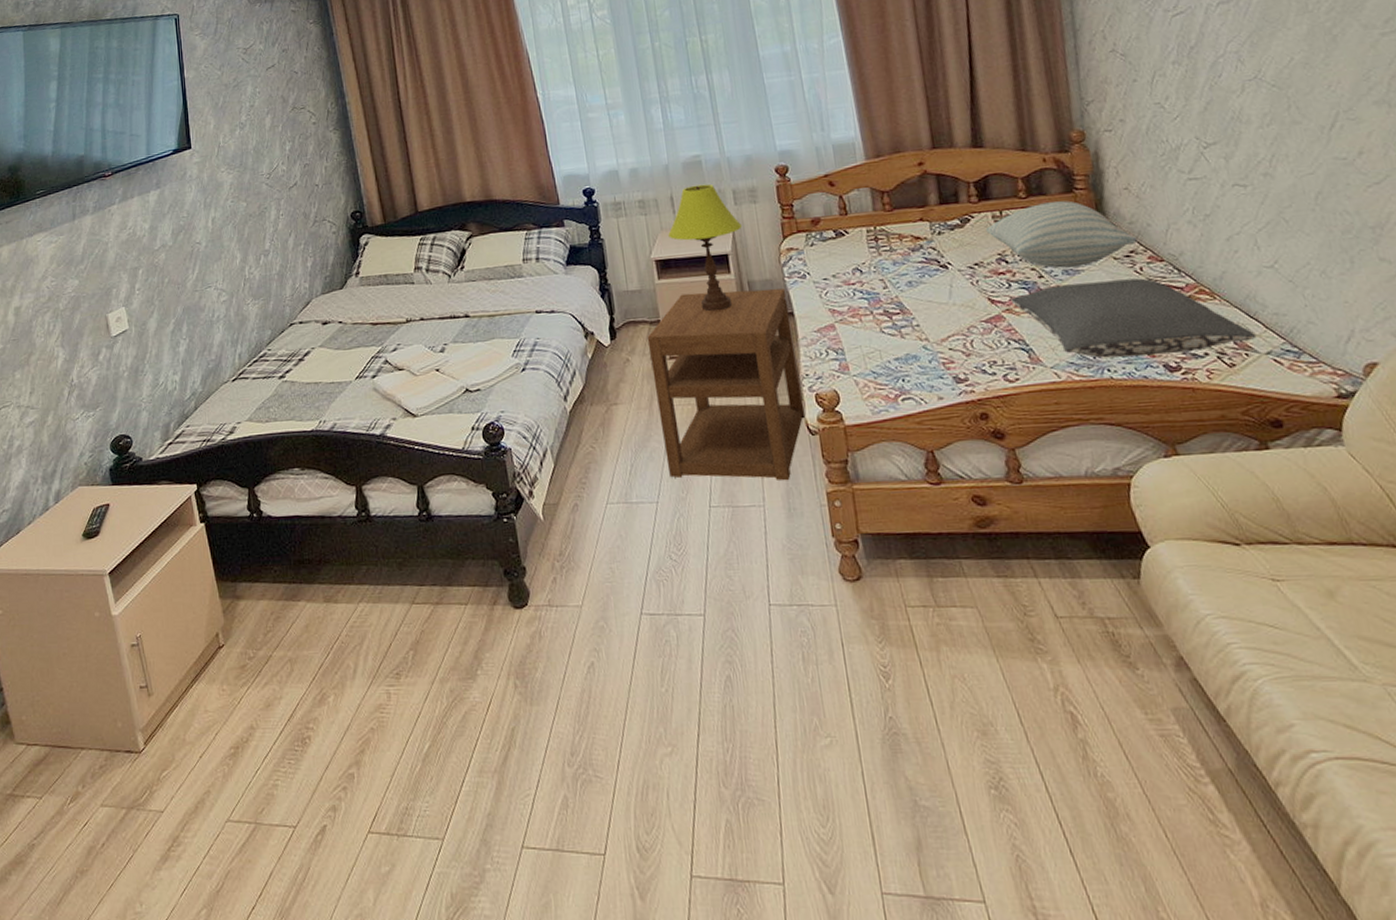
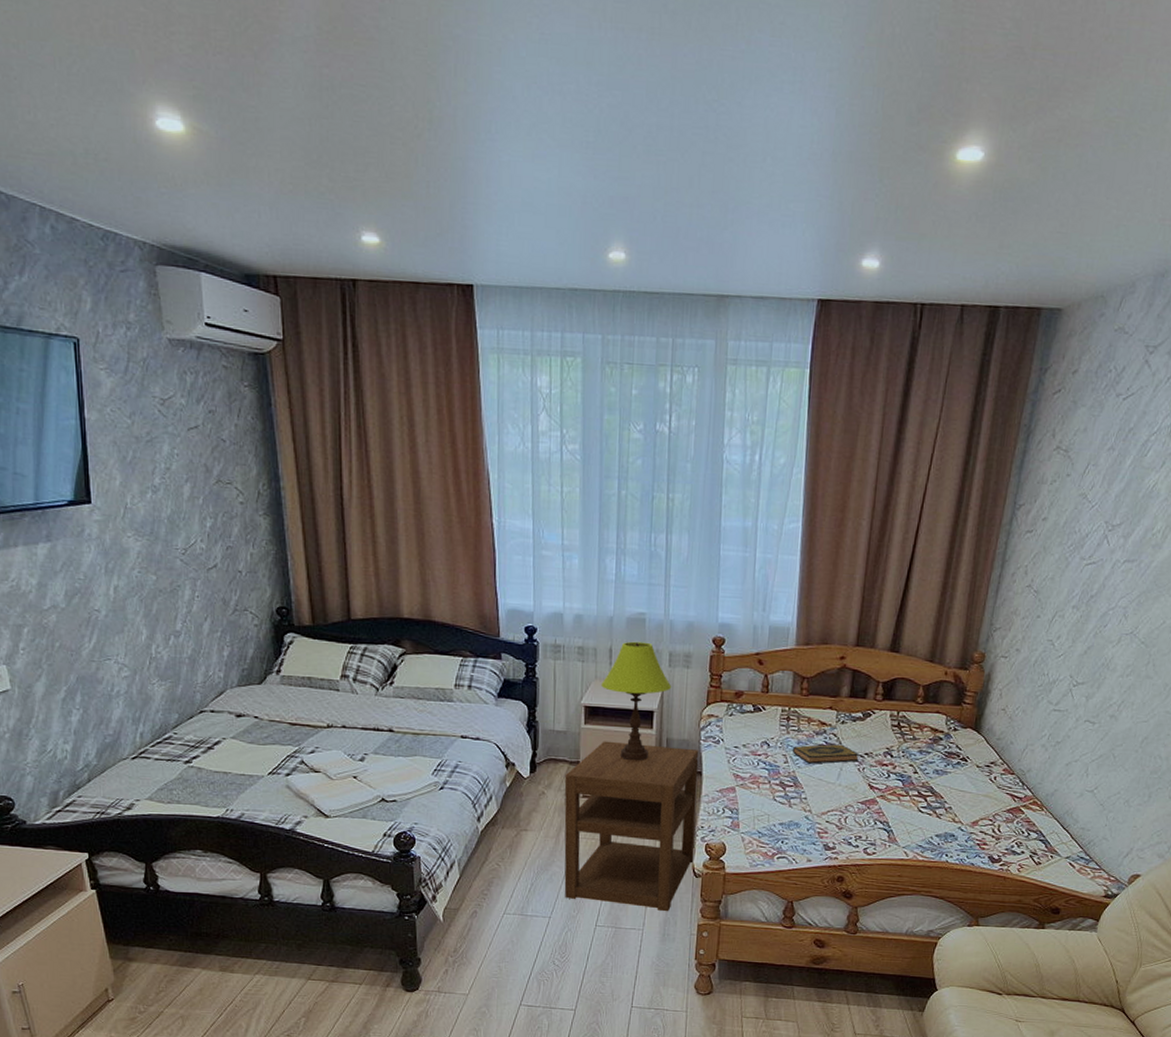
hardback book: none [889,258,969,285] -> present [793,744,859,764]
pillow: present [985,200,1138,268] -> none [882,710,999,769]
pillow: present [1010,278,1257,358] -> none [886,781,1063,849]

